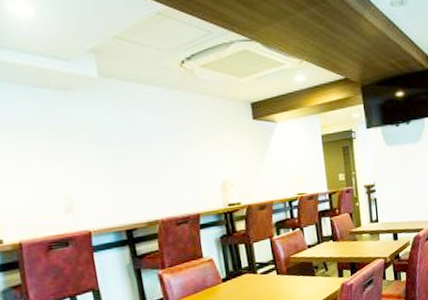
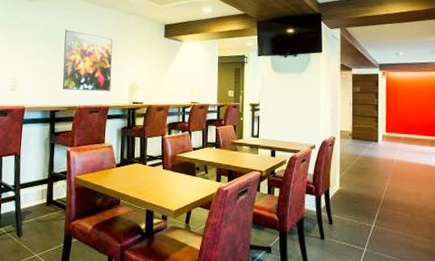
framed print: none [121,124,198,203] -> present [62,30,113,92]

